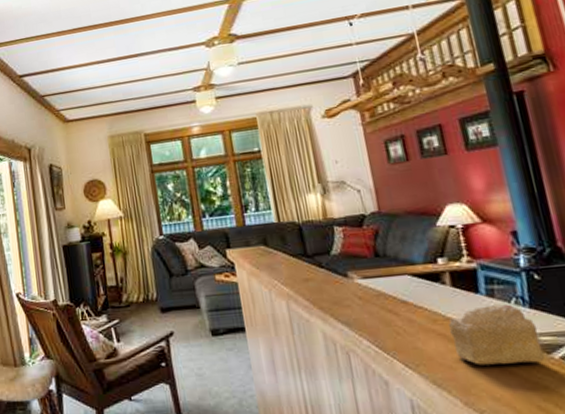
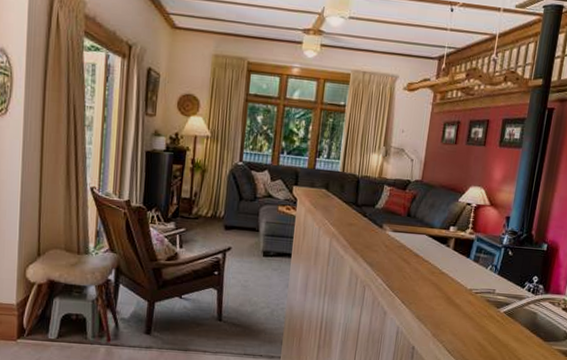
cake slice: present [449,304,544,366] -> none [439,268,498,313]

